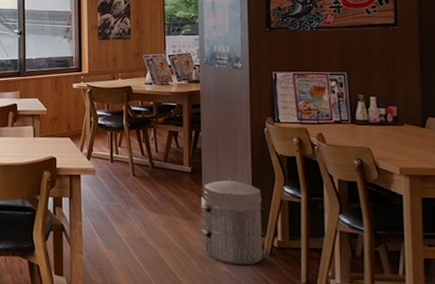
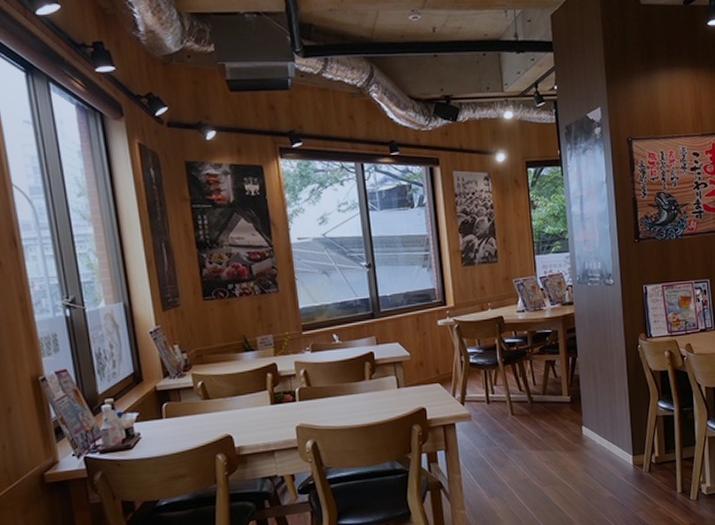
waste bin: present [200,178,266,266] -> none [581,401,645,489]

